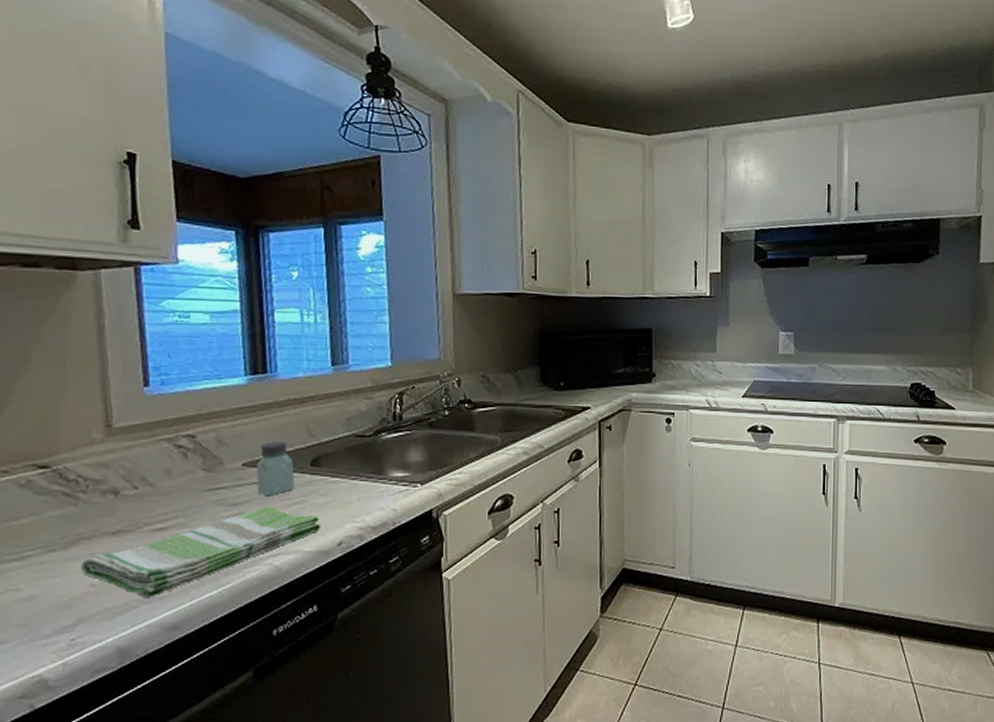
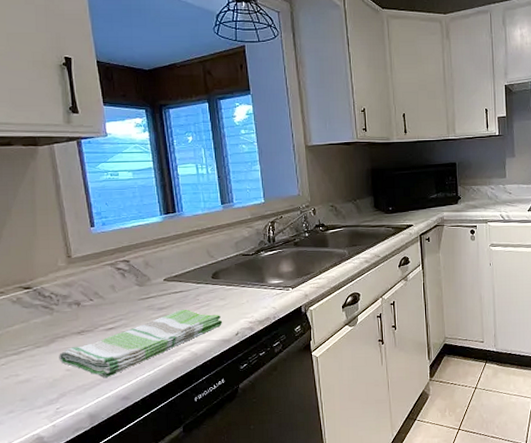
saltshaker: present [256,441,294,497] -> none [174,261,201,302]

